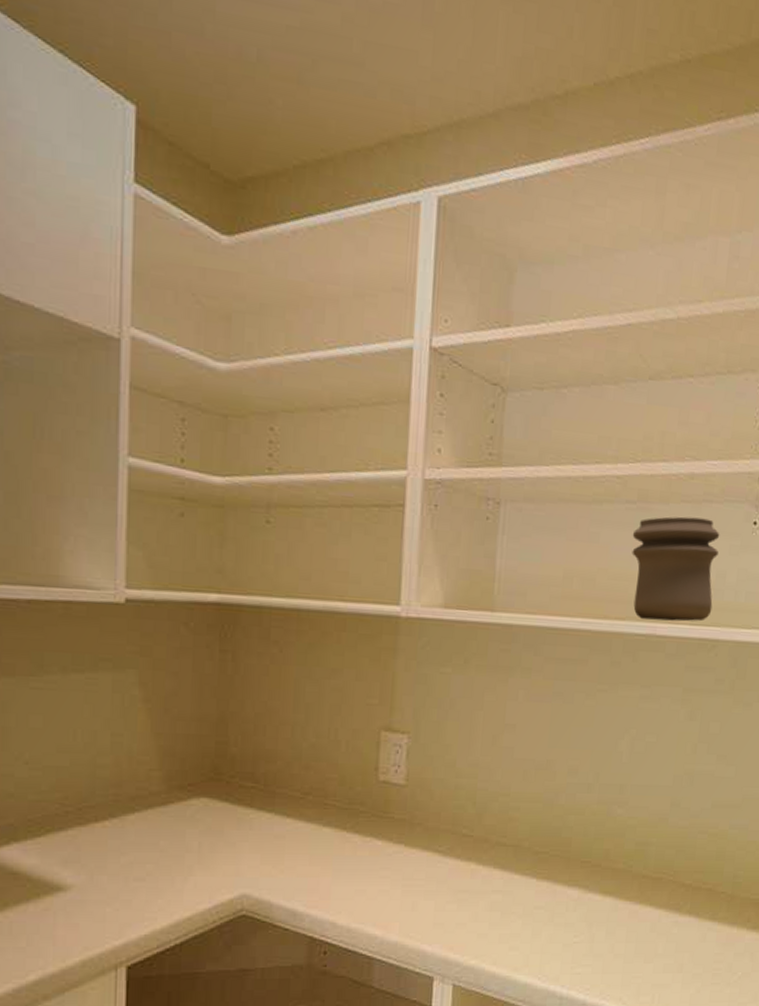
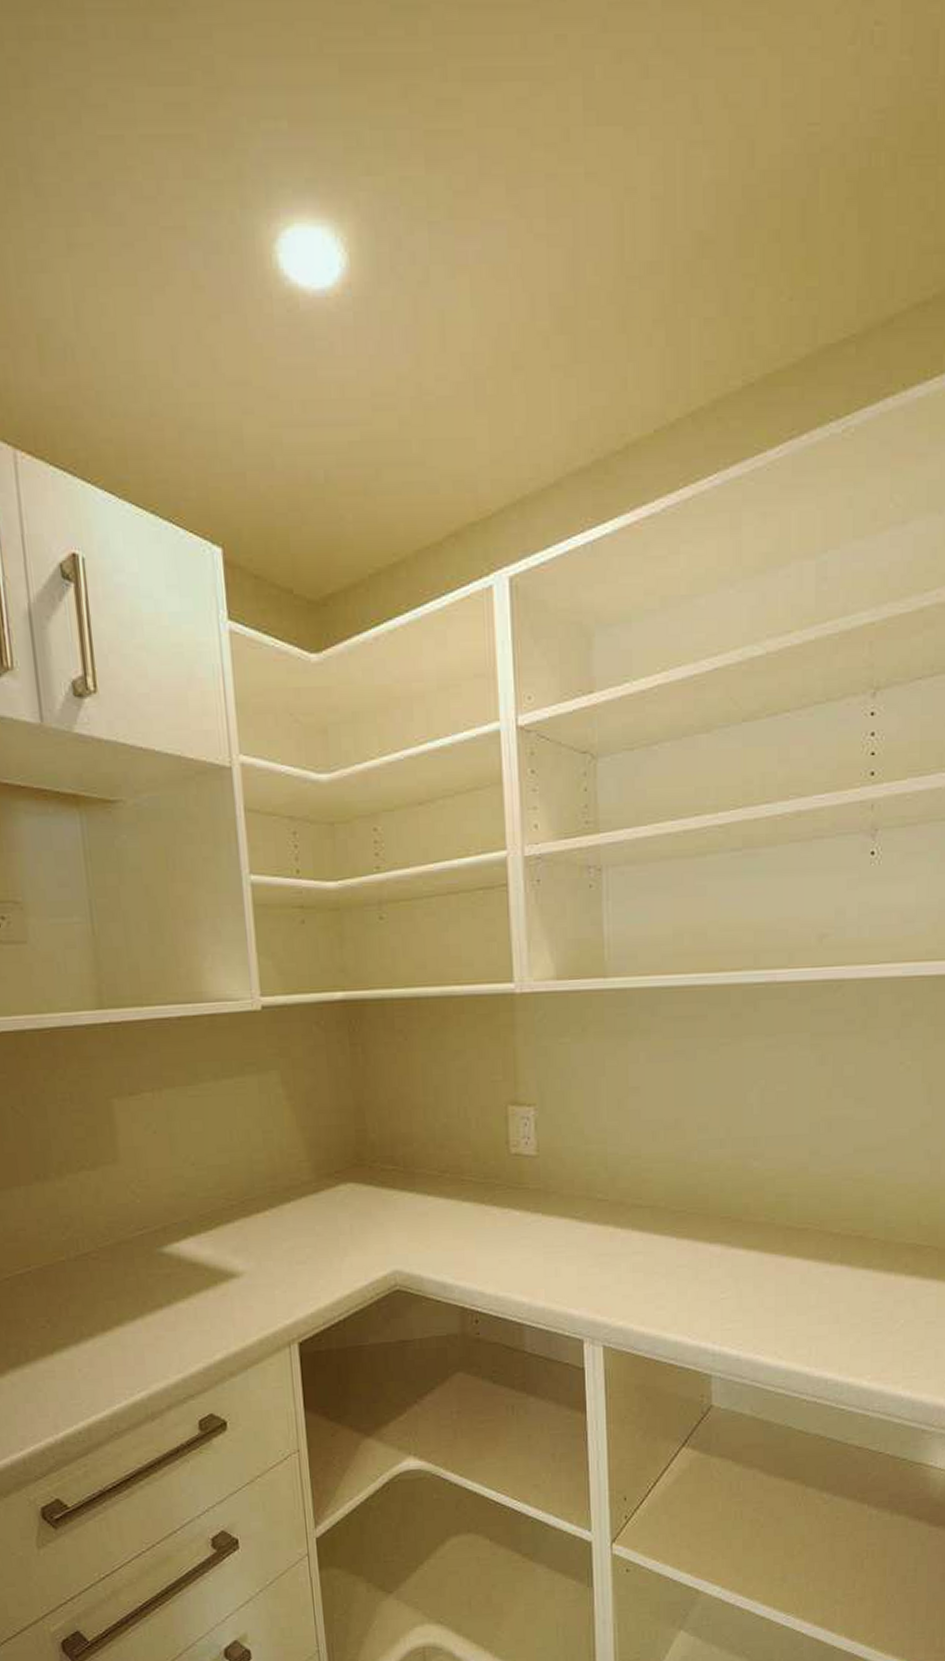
jar: present [632,516,720,622] -> none [741,855,835,967]

